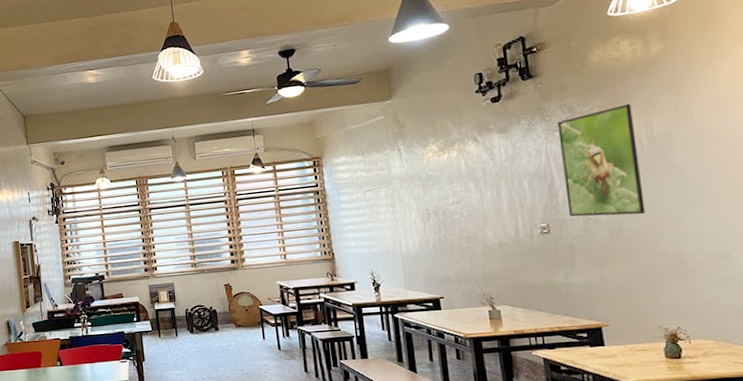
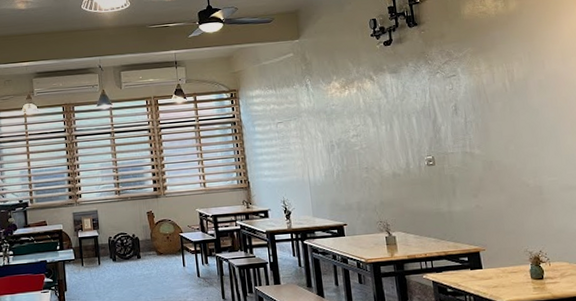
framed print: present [557,103,646,217] -> none [438,51,511,151]

